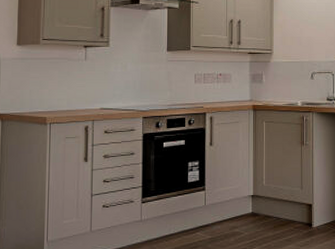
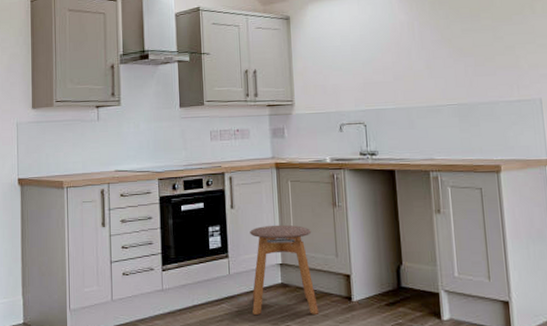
stool: none [225,160,284,242] -> present [250,224,319,316]

